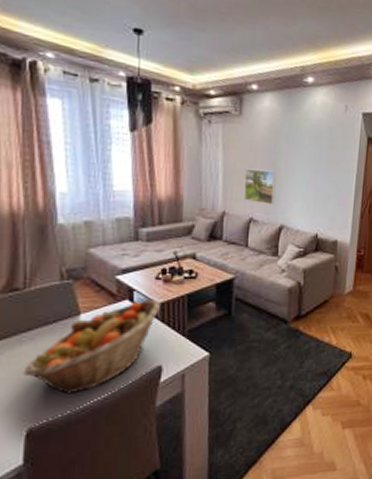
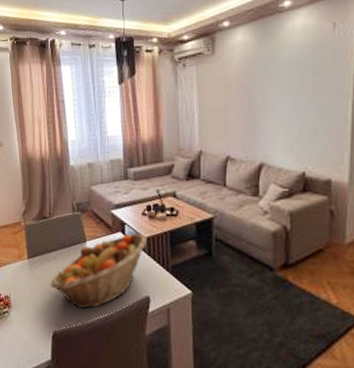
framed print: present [243,168,276,206] -> none [219,106,253,143]

